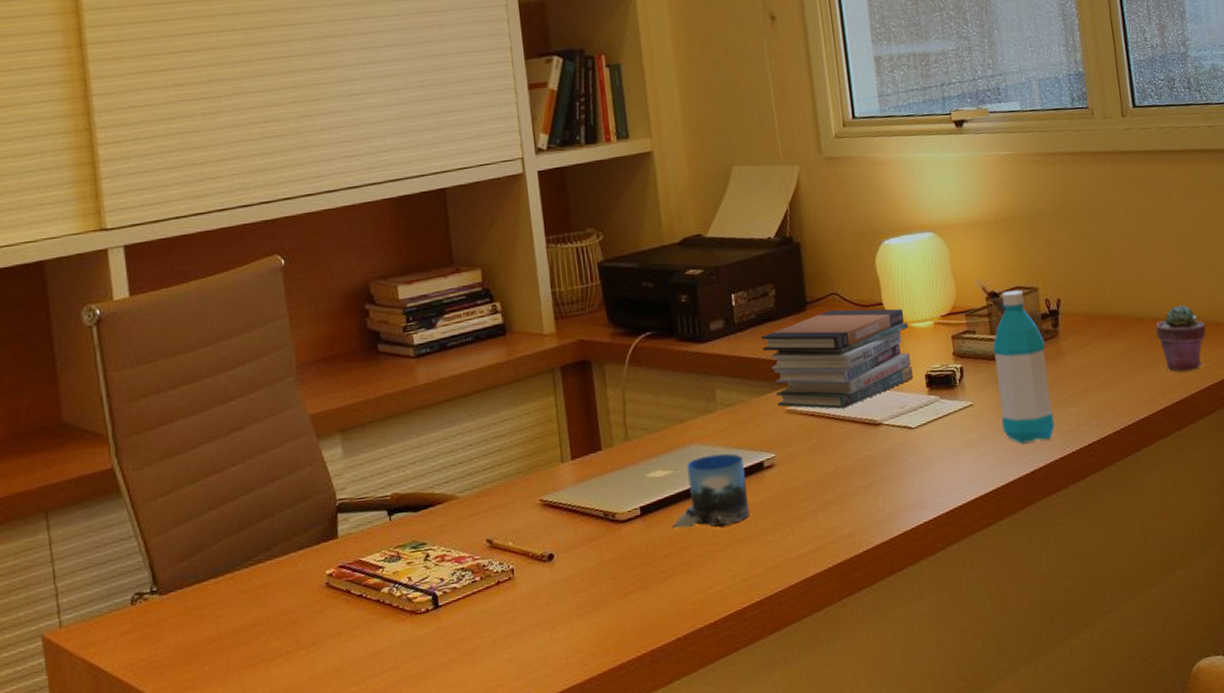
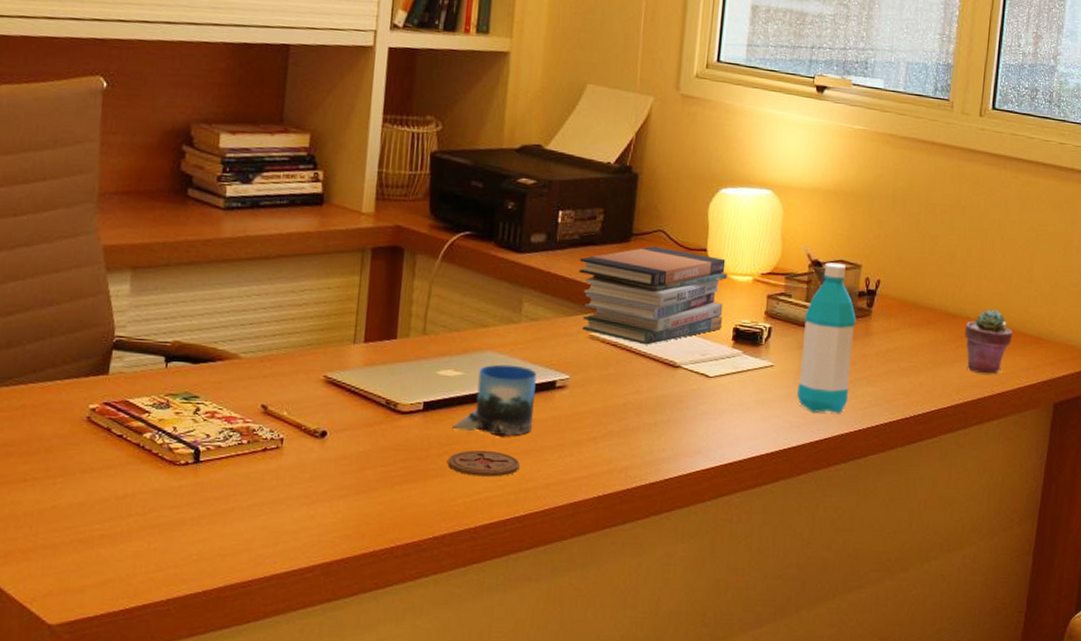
coaster: none [675,542,746,572] -> present [448,449,520,477]

